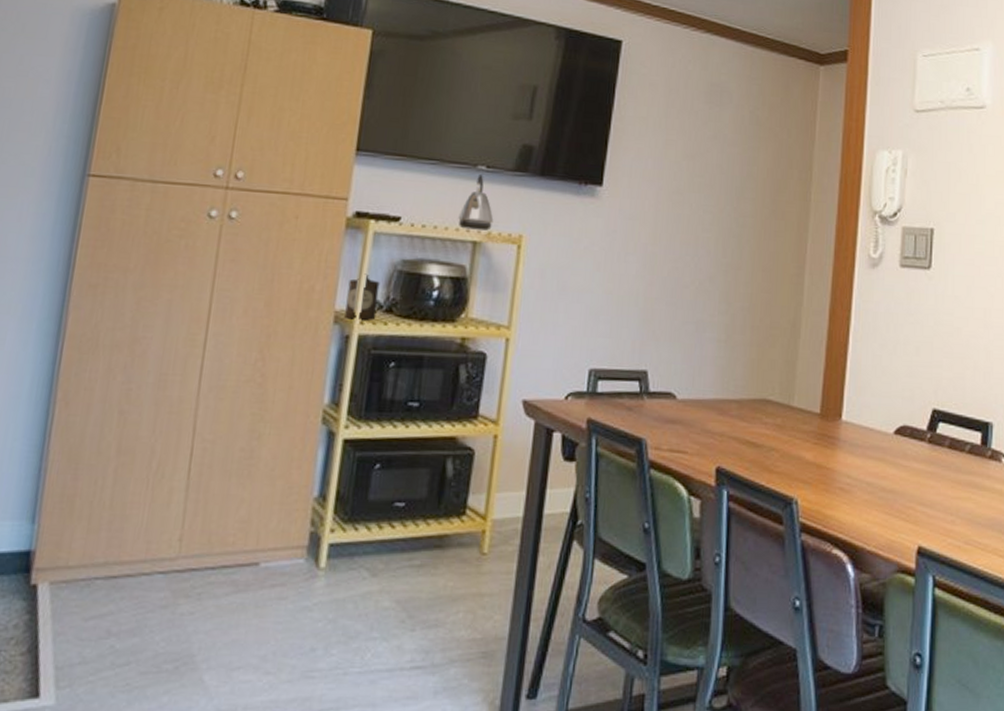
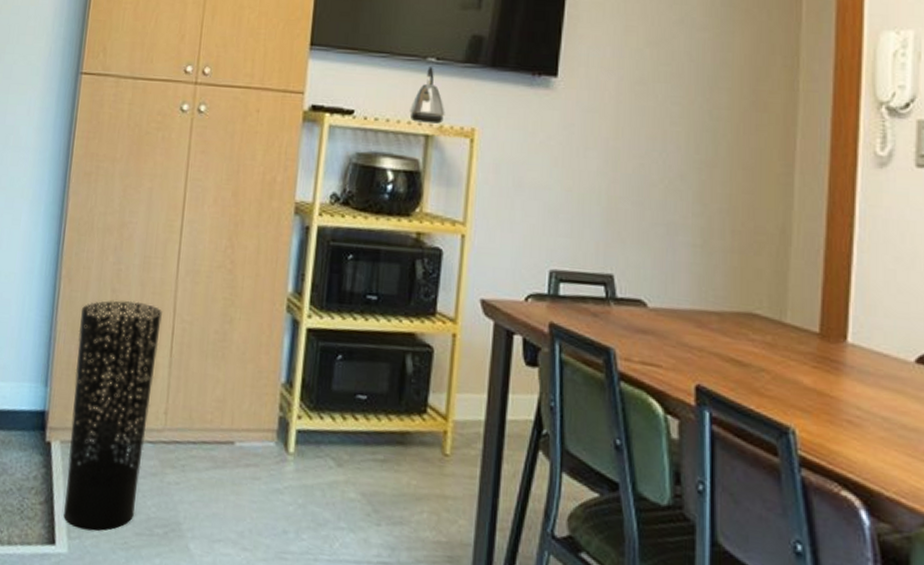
umbrella stand: none [51,422,180,677] -> present [64,300,162,531]
canister: present [345,273,380,320] -> none [304,166,336,212]

